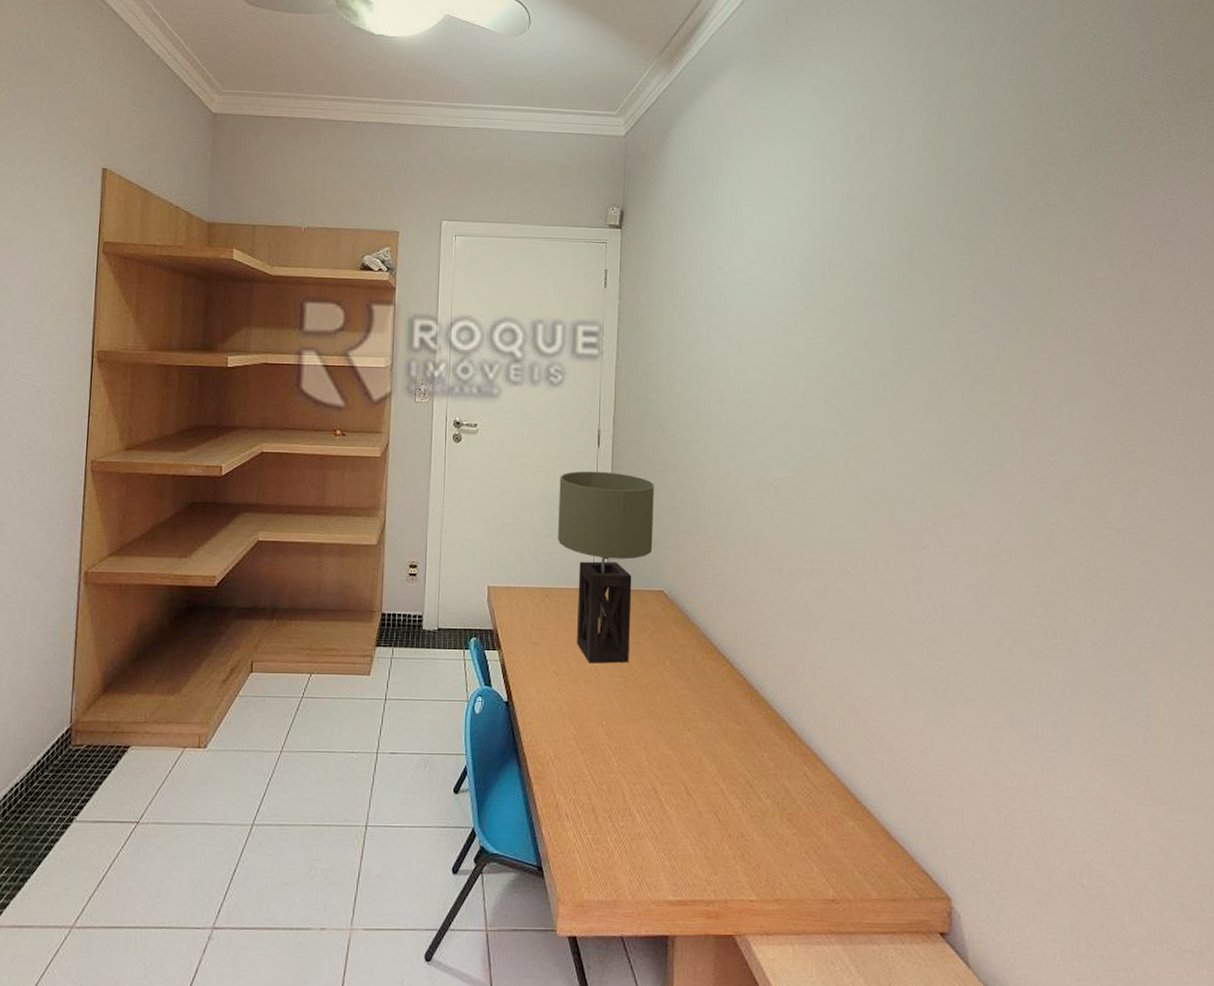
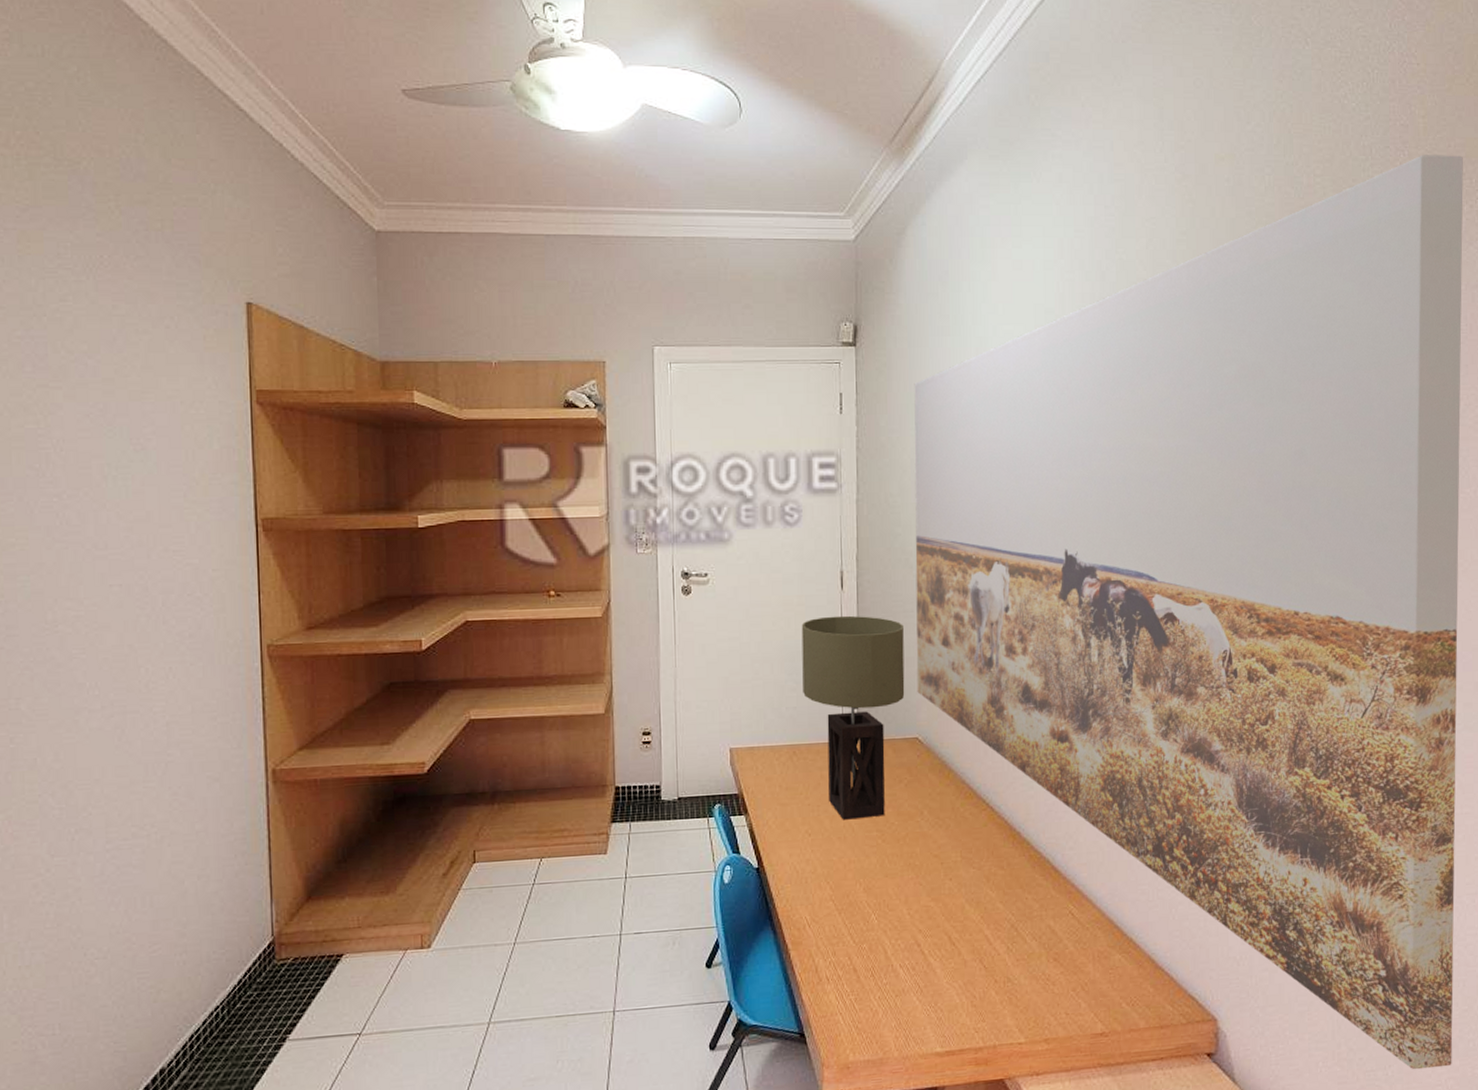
wall art: none [664,78,1203,976] -> present [914,155,1463,1070]

